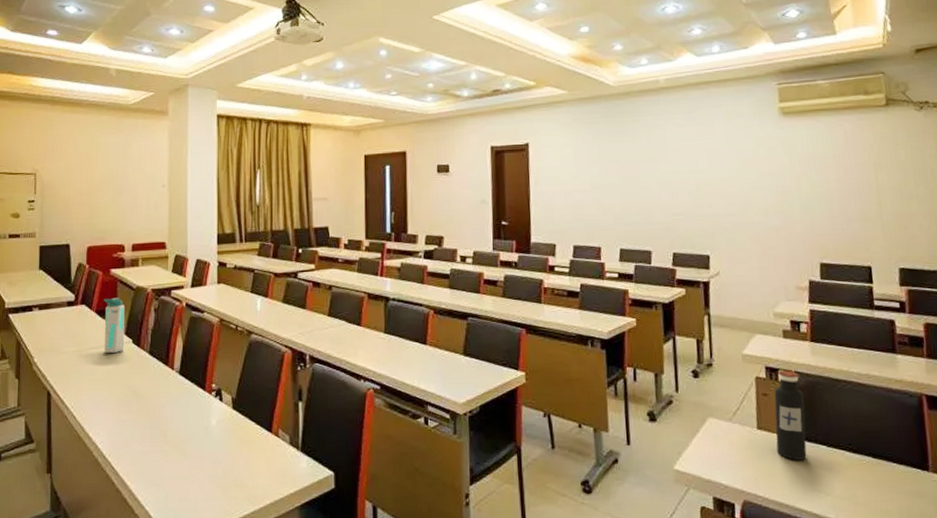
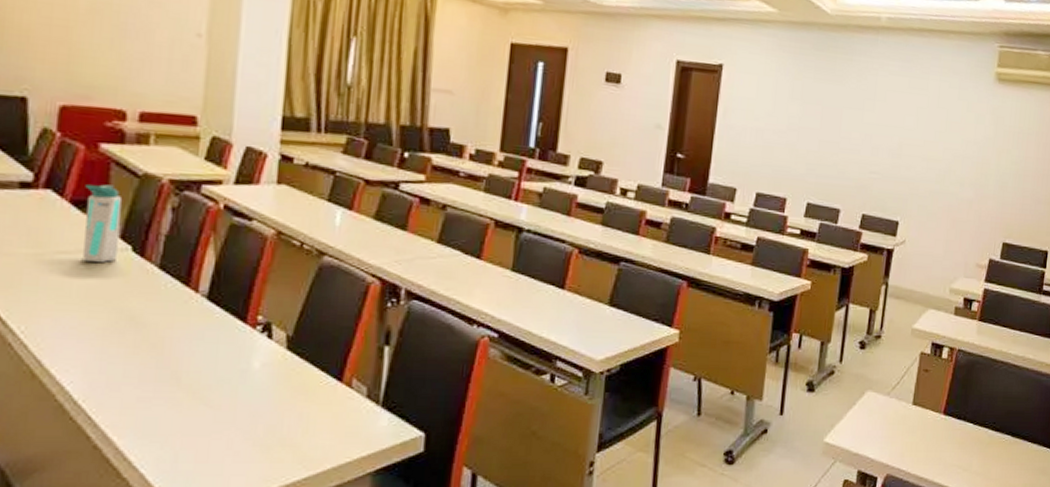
water bottle: present [774,370,807,460] -> none [927,347,963,436]

